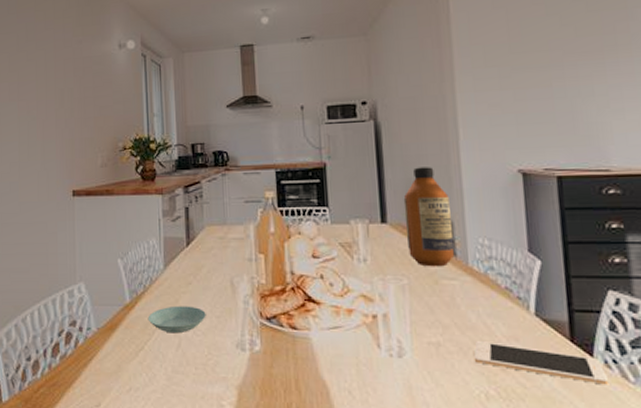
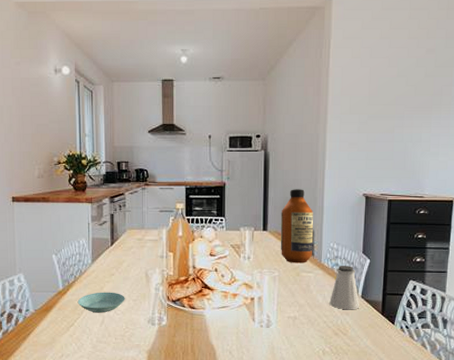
cell phone: present [473,341,608,385] -> none [318,315,401,342]
saltshaker: none [487,270,534,334] -> present [329,266,359,310]

